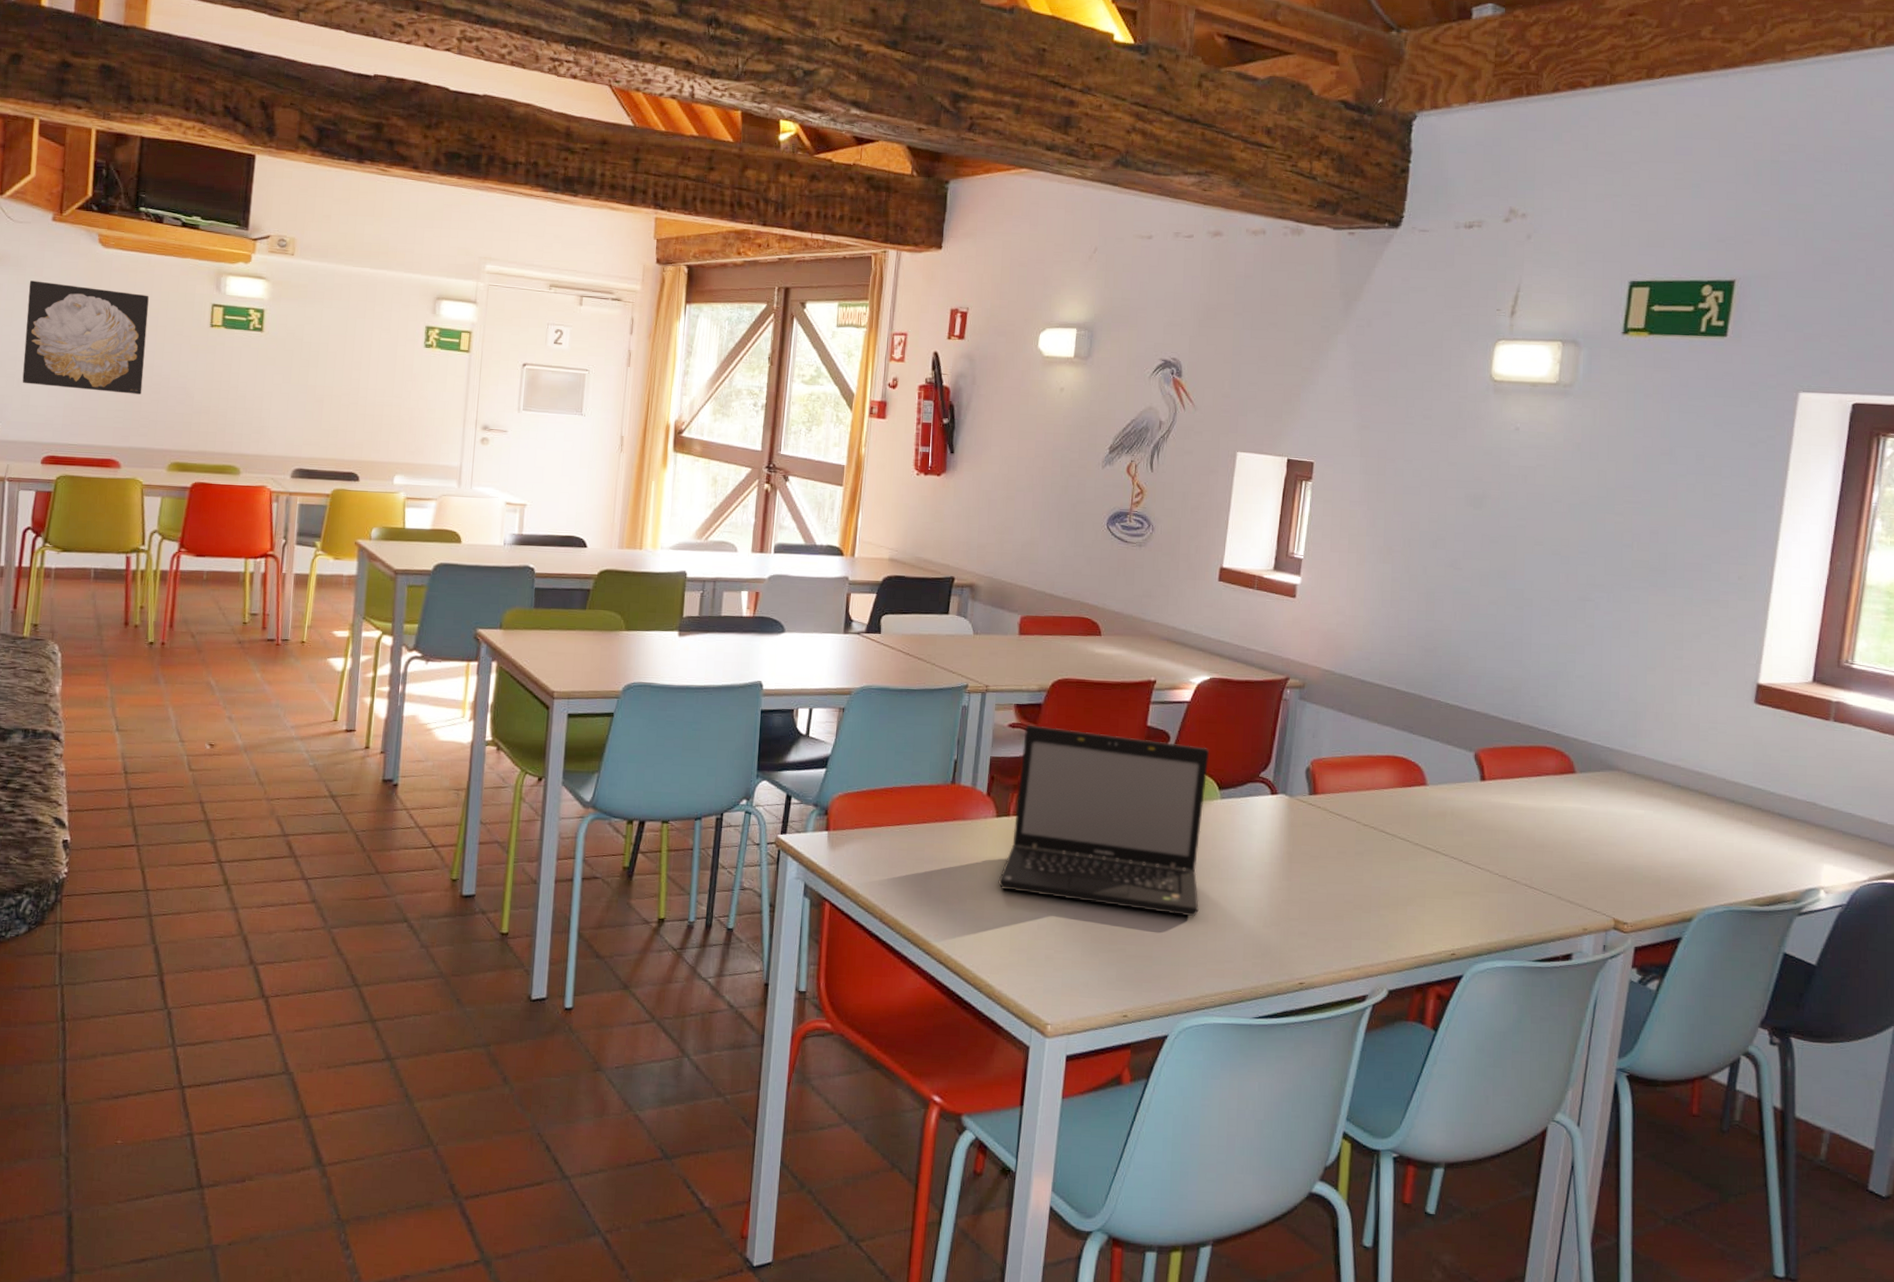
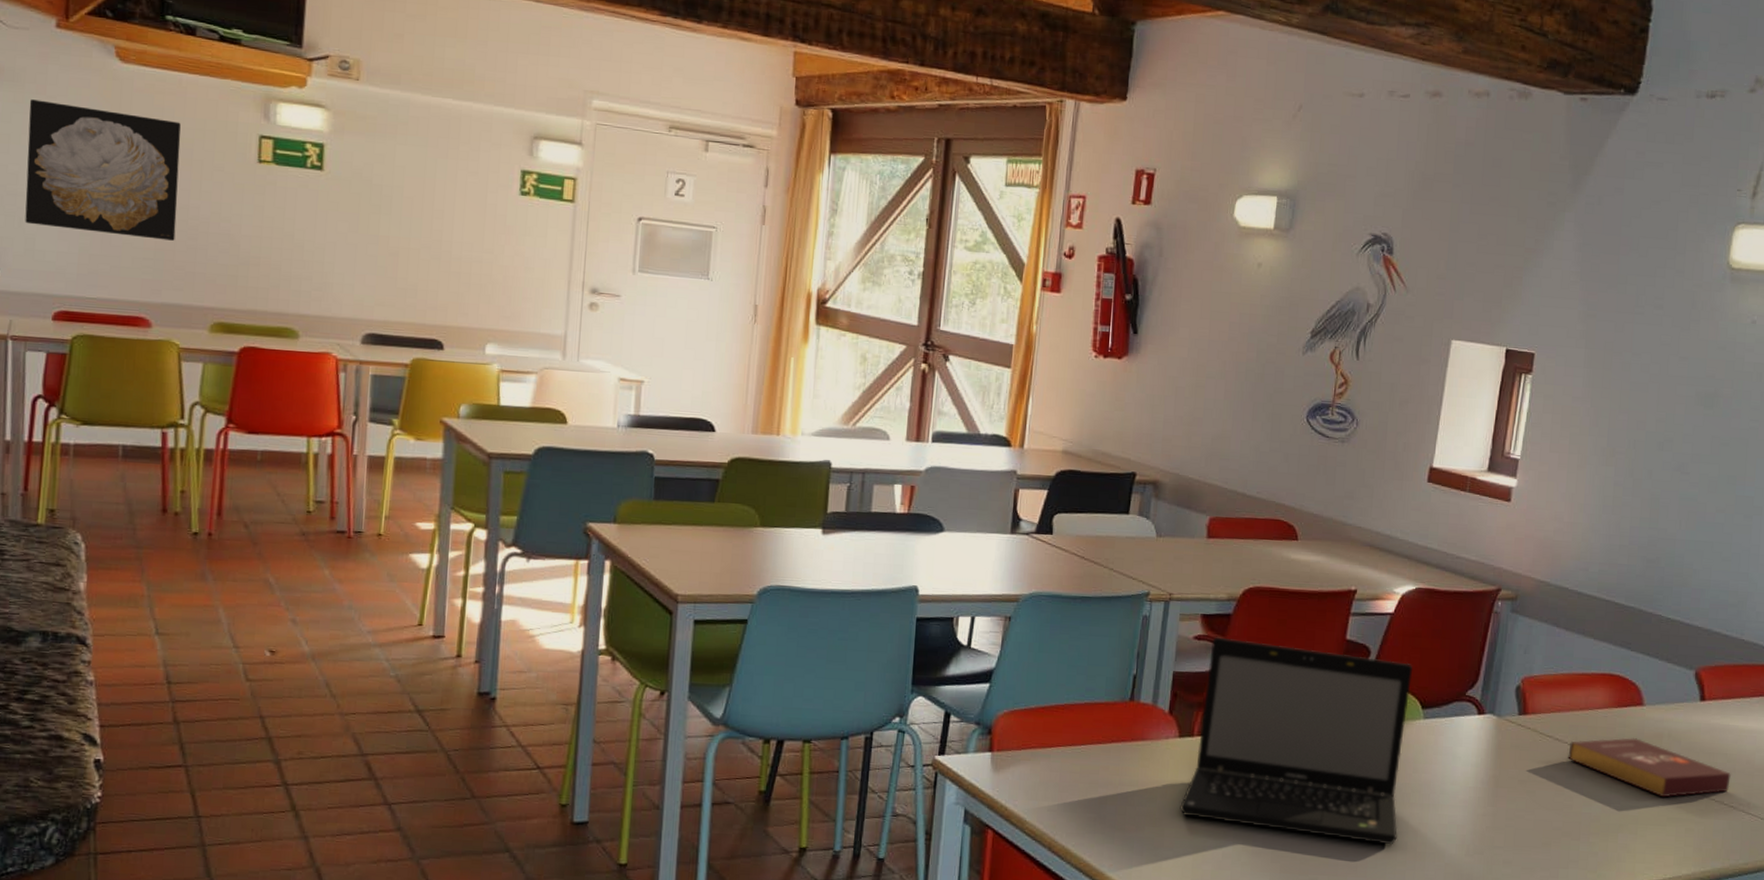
book: none [1357,816,1513,872] -> present [1568,738,1731,798]

